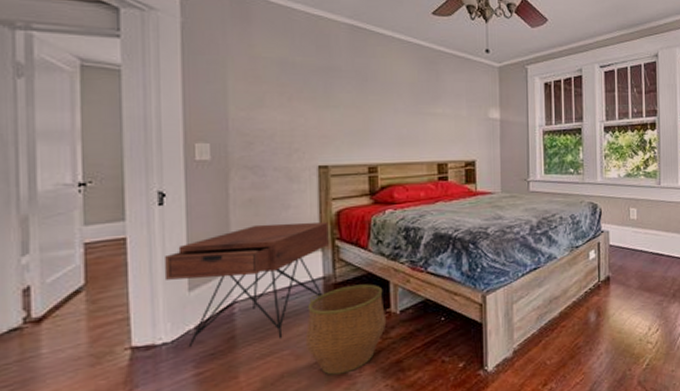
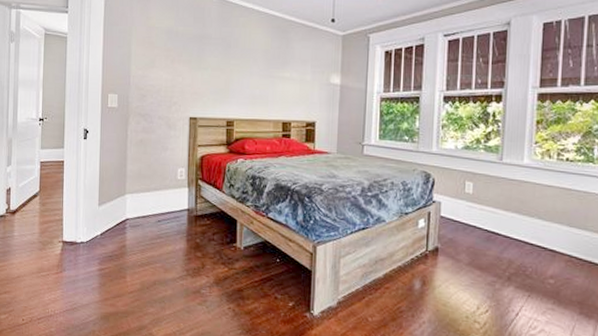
nightstand: present [163,222,329,348] -> none [84,160,194,254]
basket: present [305,284,387,375] -> none [172,219,233,291]

